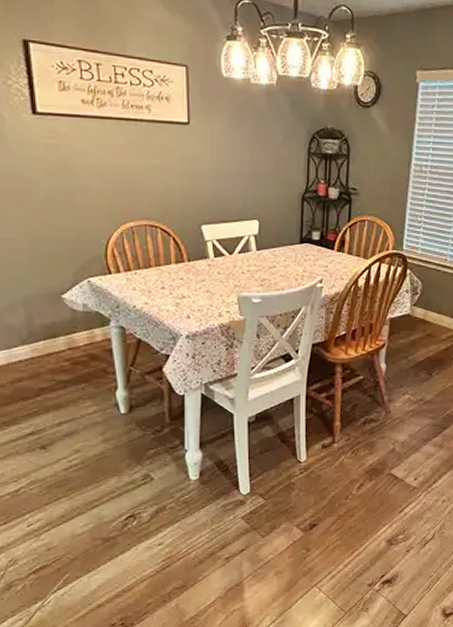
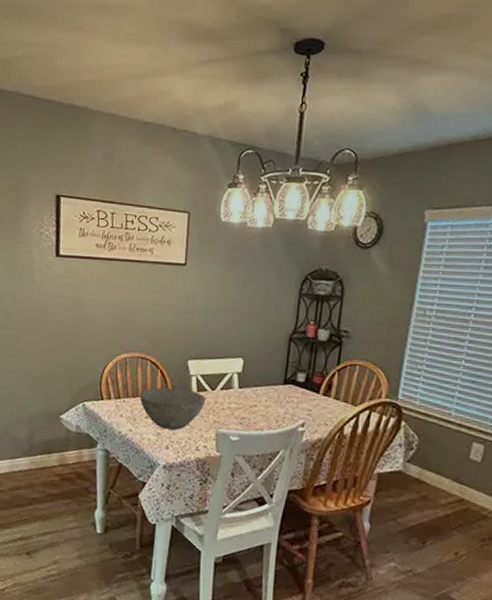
bowl: none [152,255,224,298] -> present [139,387,206,430]

